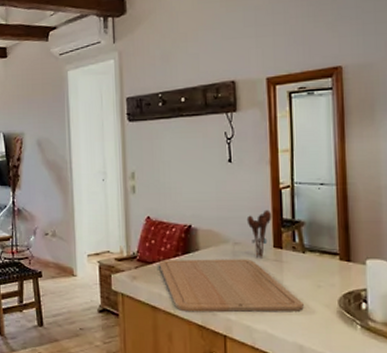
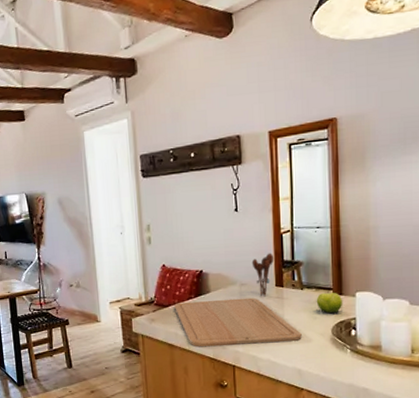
fruit: none [320,256,352,283] -> present [316,291,343,314]

